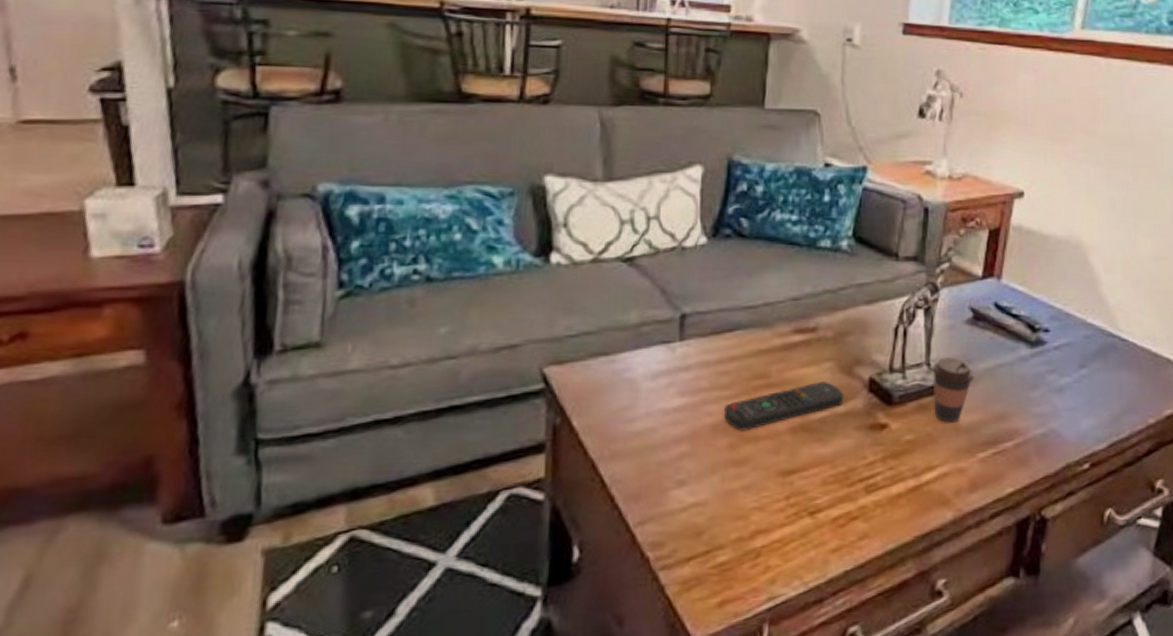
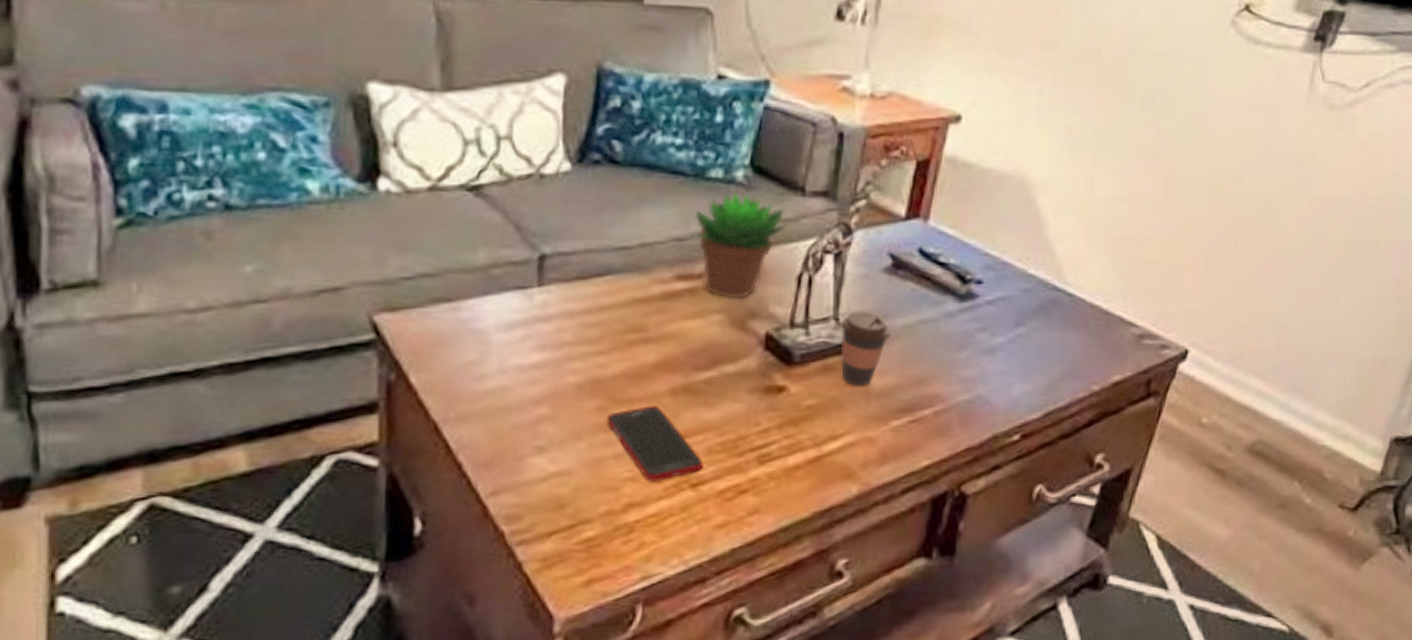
remote control: present [724,382,844,431] -> none [592,337,735,392]
cell phone: none [736,442,819,511] -> present [606,405,704,482]
succulent plant: none [808,259,885,349] -> present [695,193,788,300]

